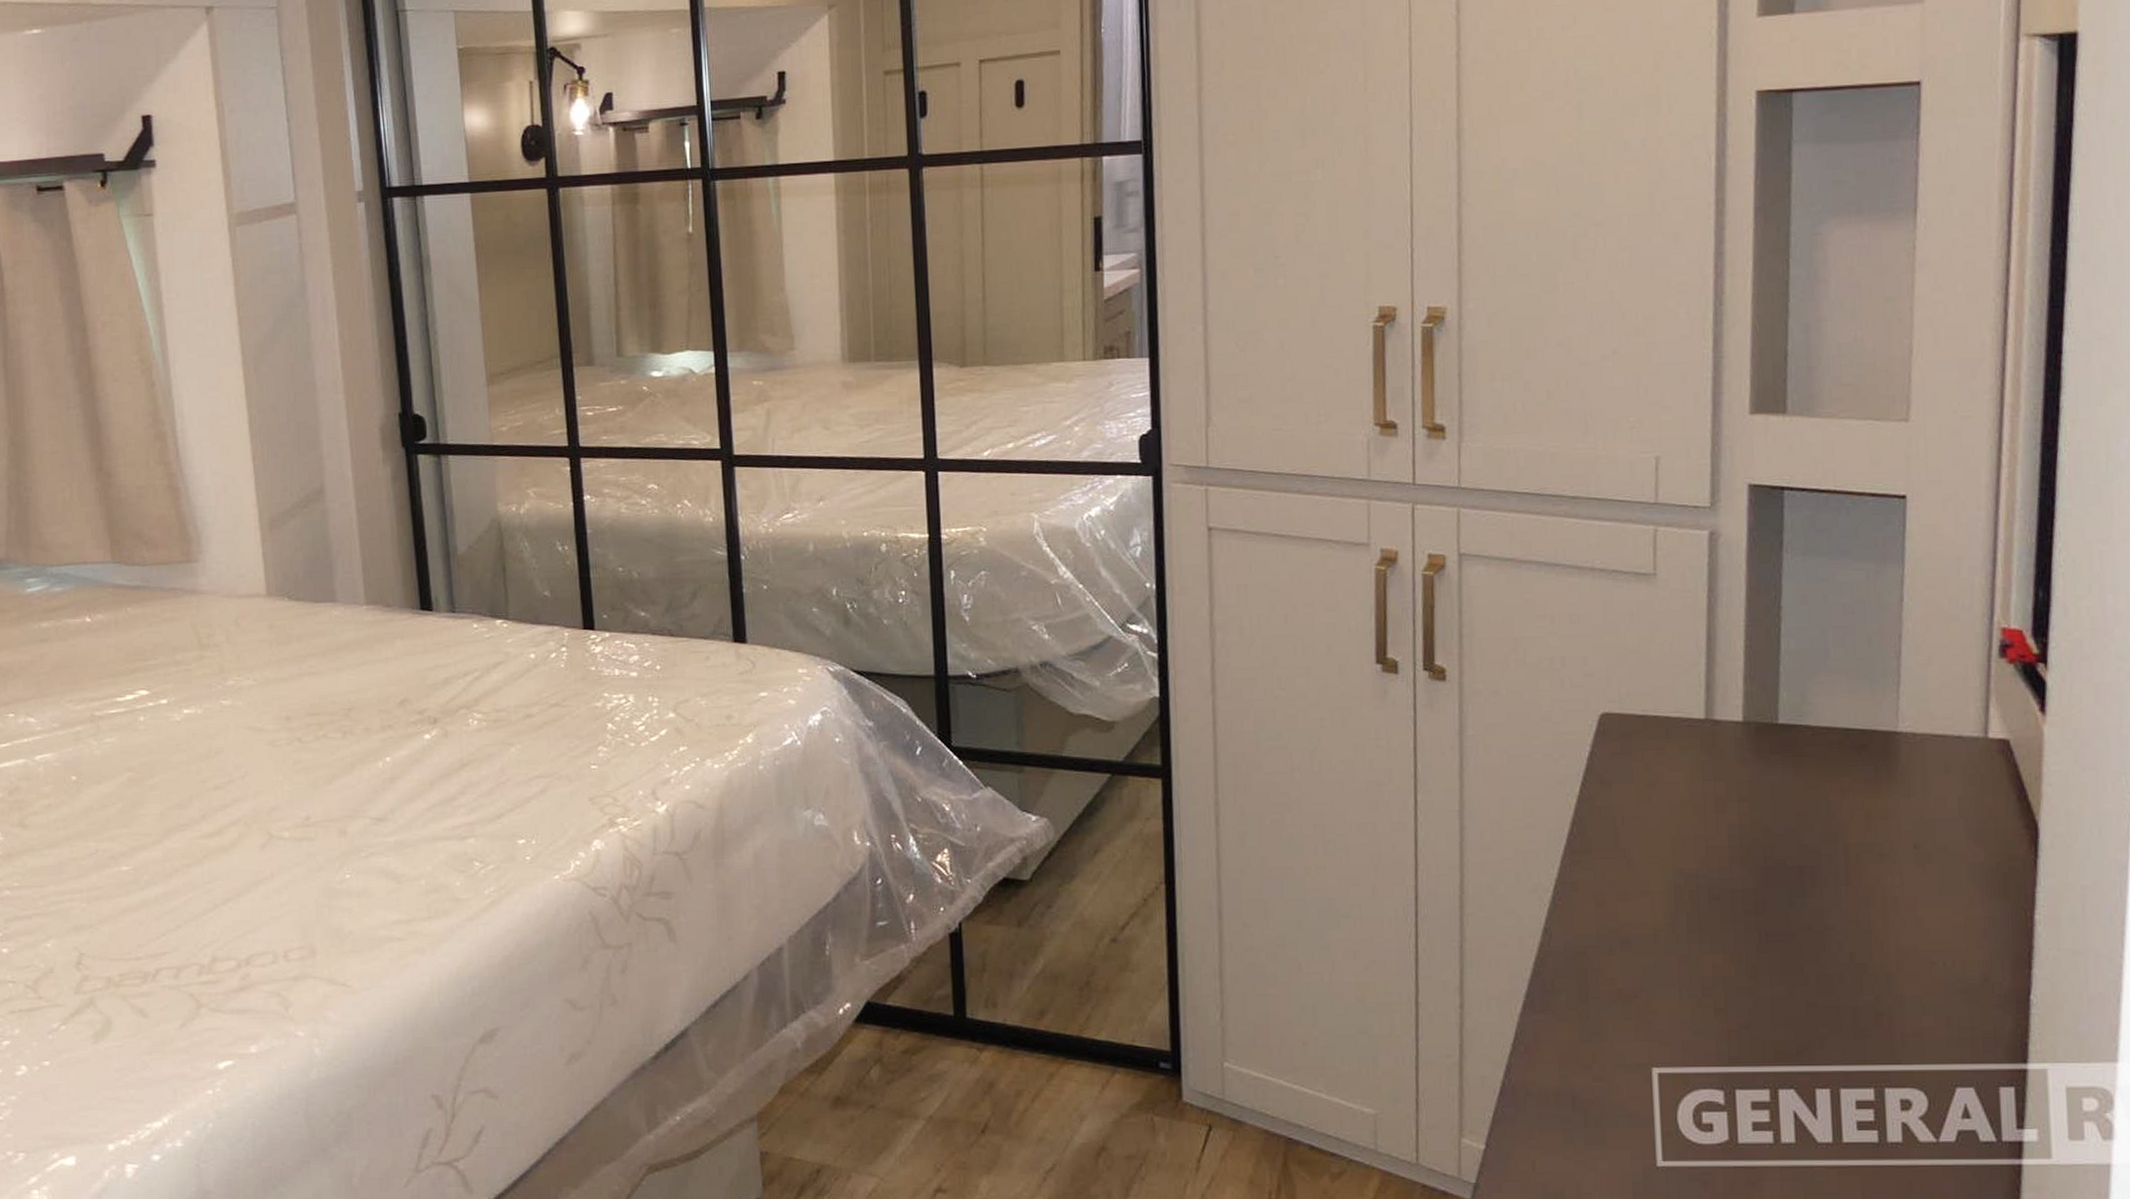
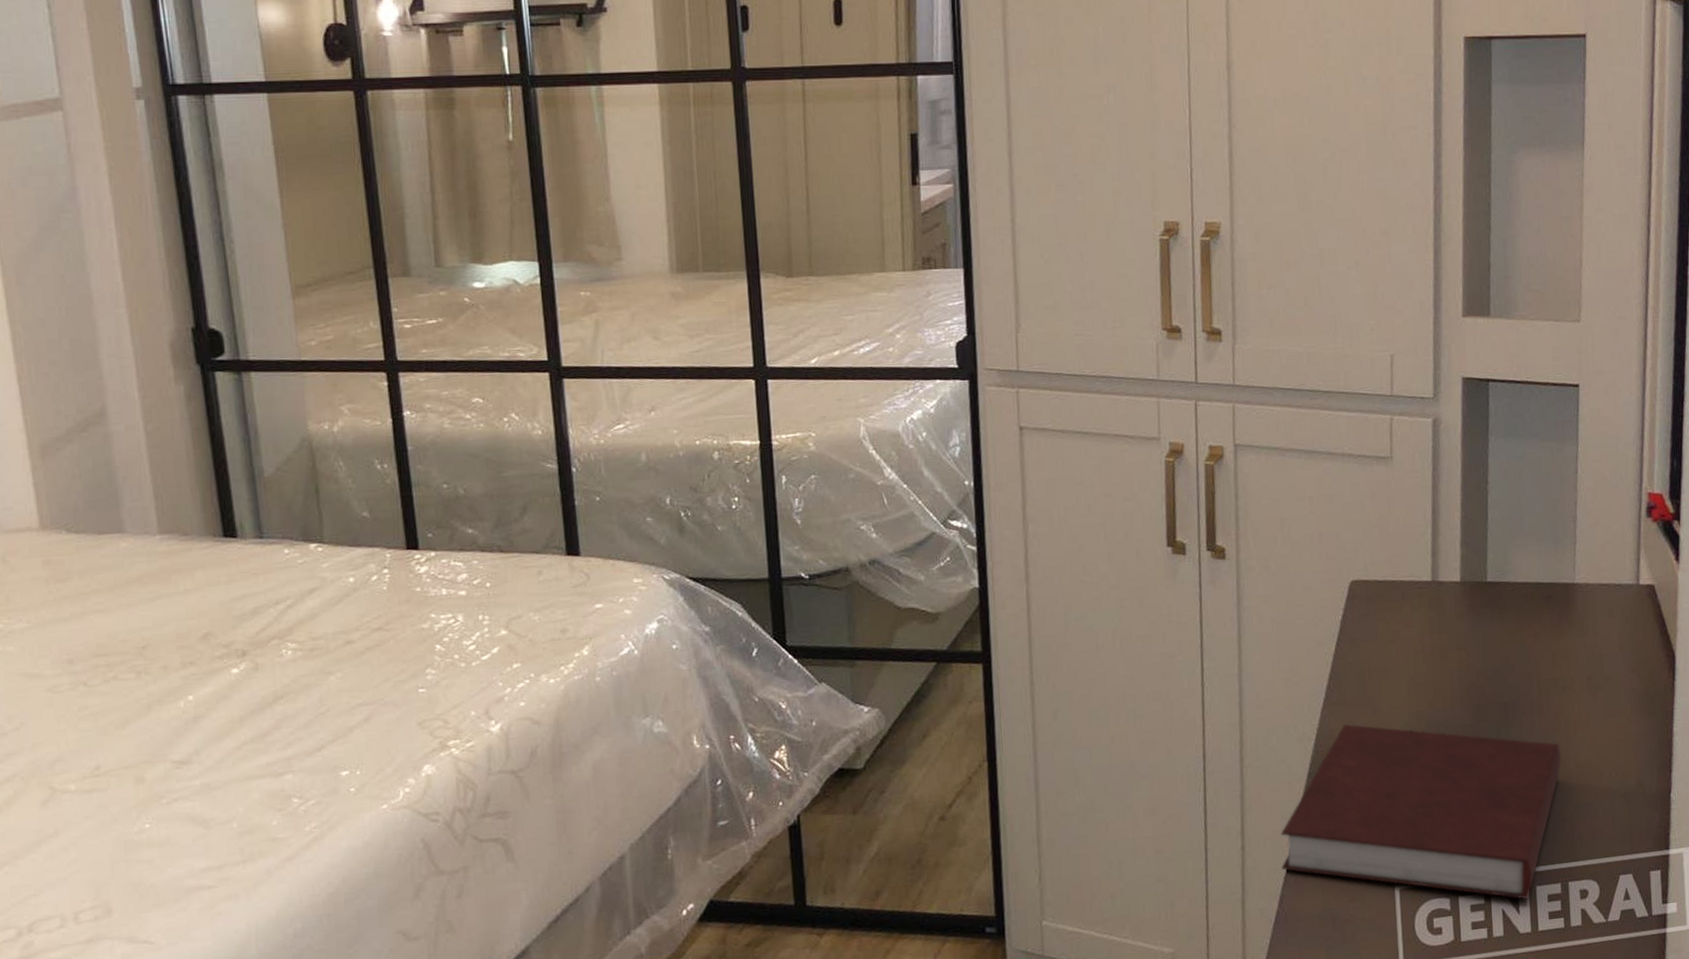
notebook: none [1508,877,1878,1103] -> present [1281,724,1562,900]

